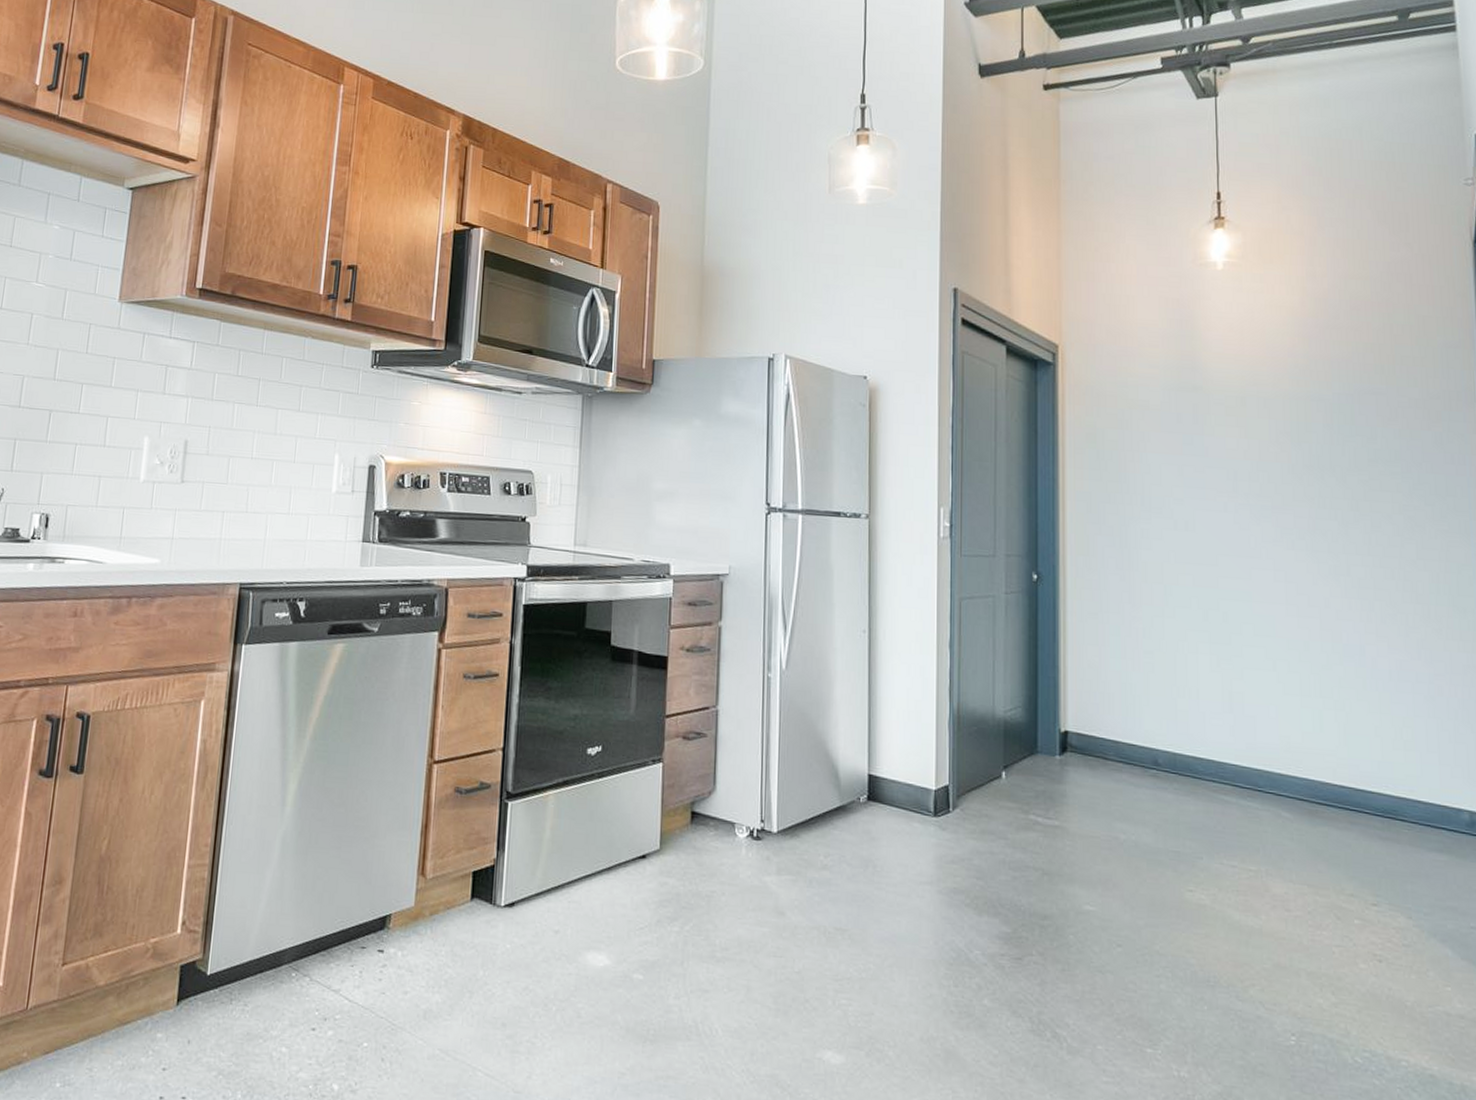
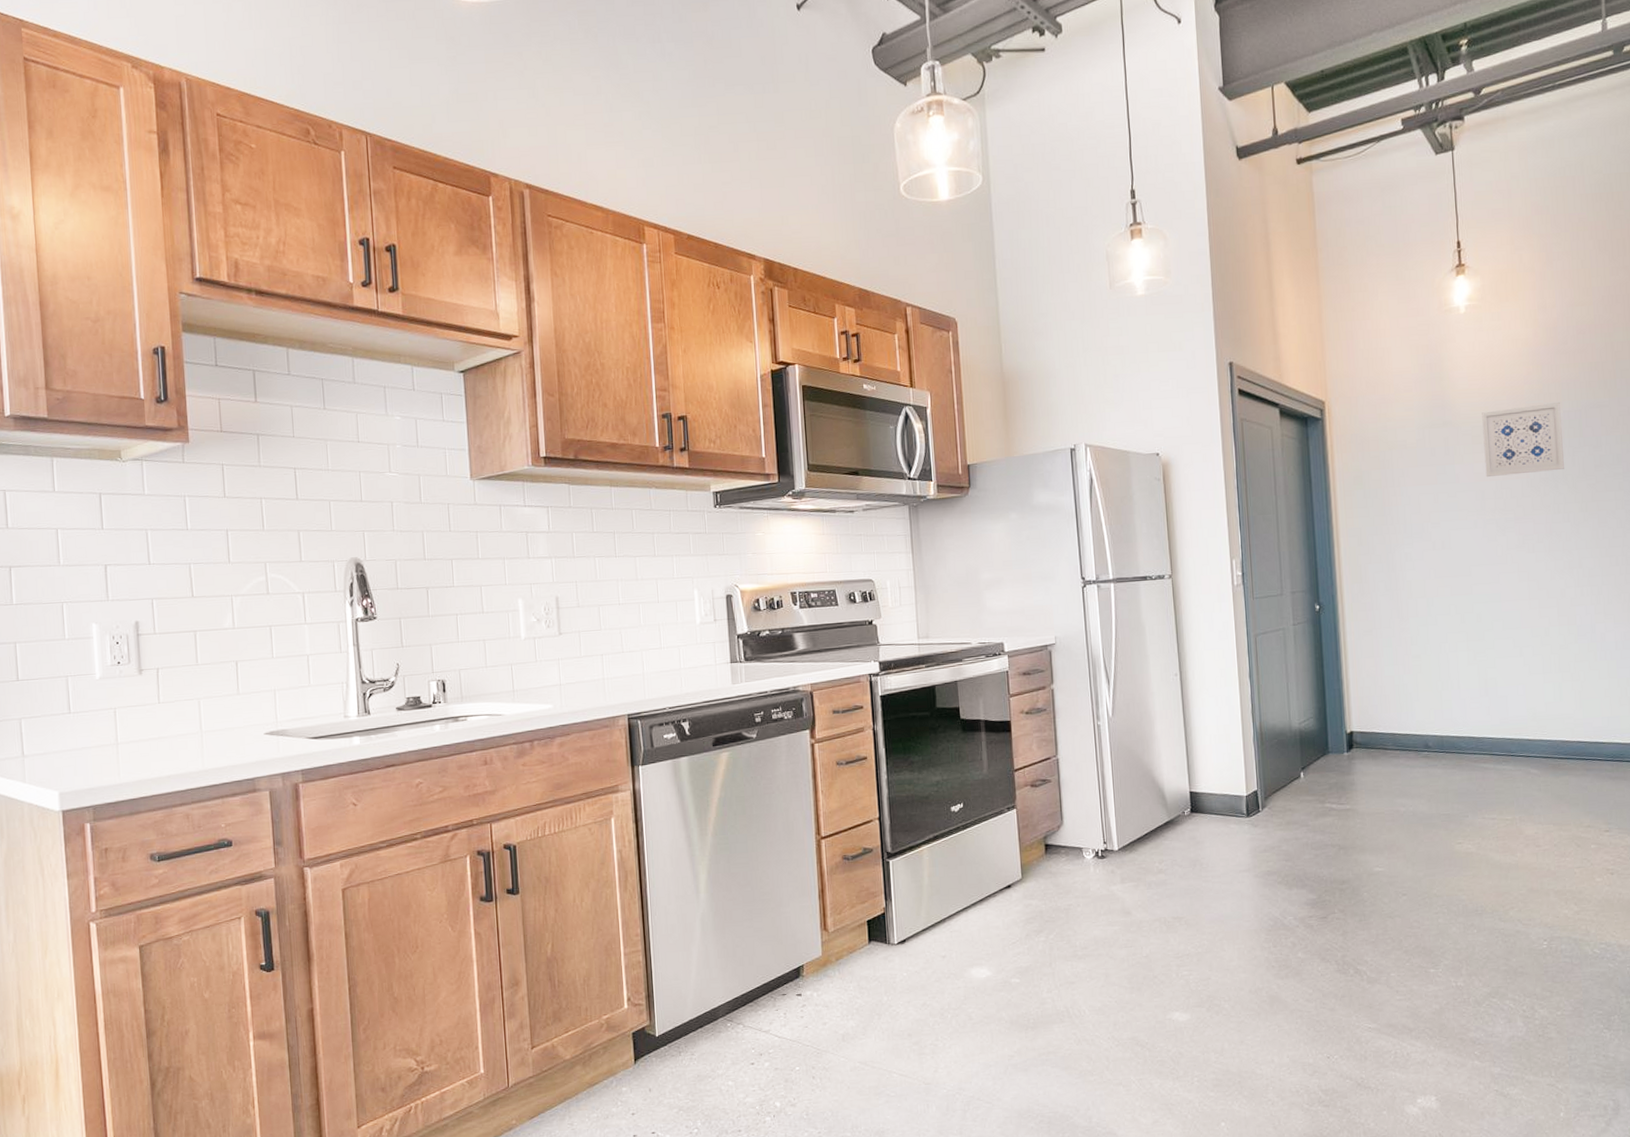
wall art: none [1237,381,1332,459] -> present [1482,403,1564,477]

